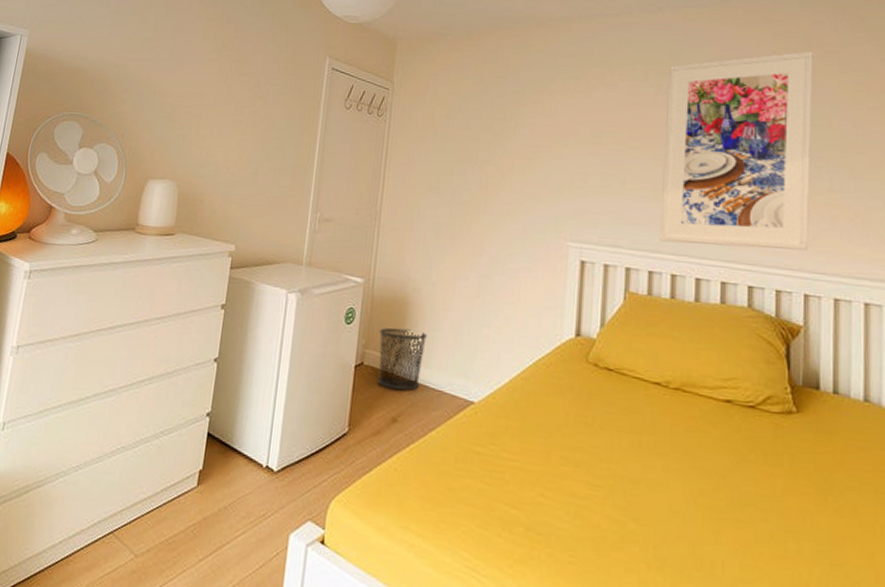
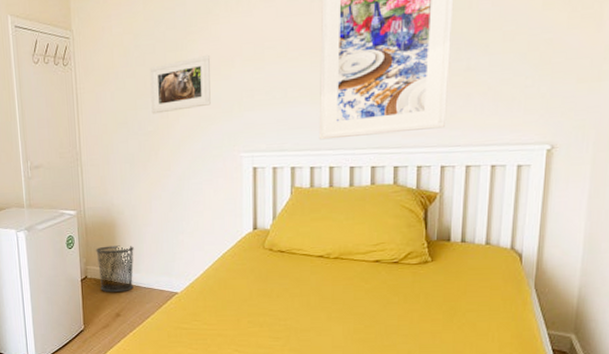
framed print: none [469,129,542,184] -> present [150,54,211,114]

